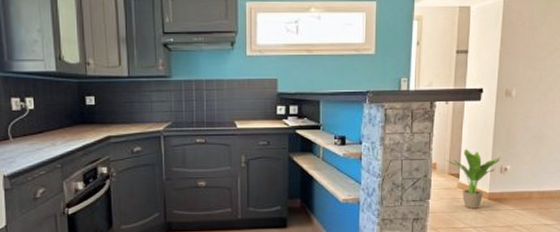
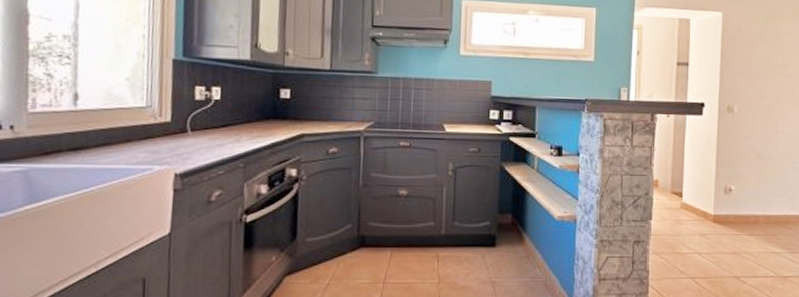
potted plant: present [446,148,501,209] -> none [668,165,725,232]

